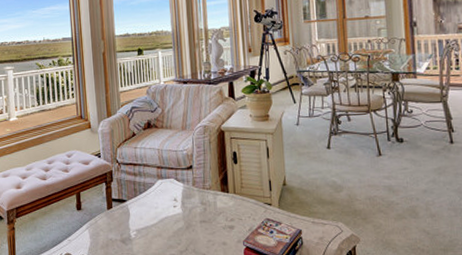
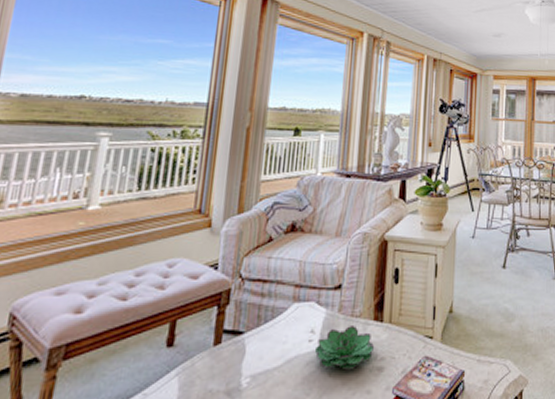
succulent plant: none [180,196,225,228] -> present [315,326,375,370]

